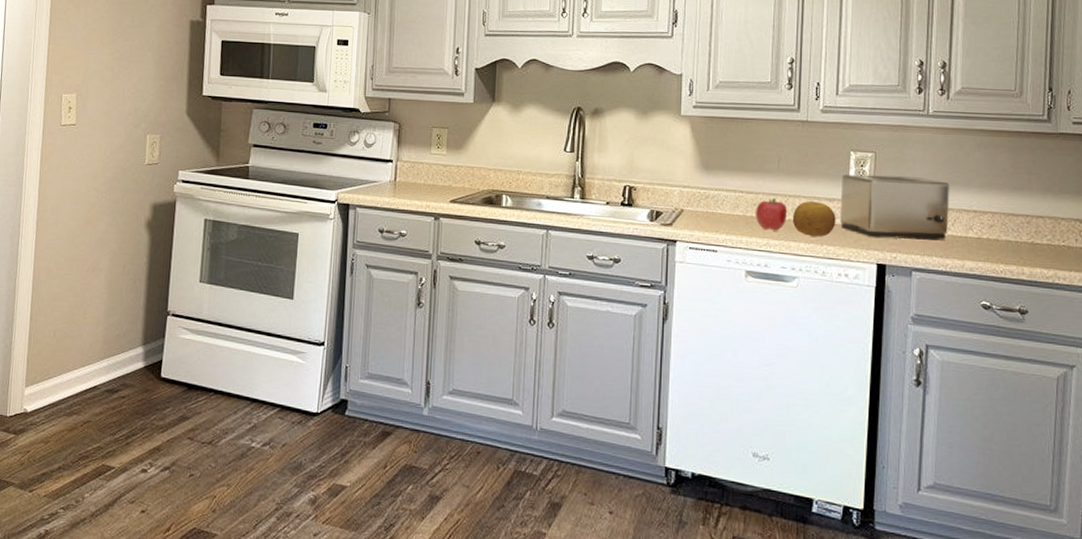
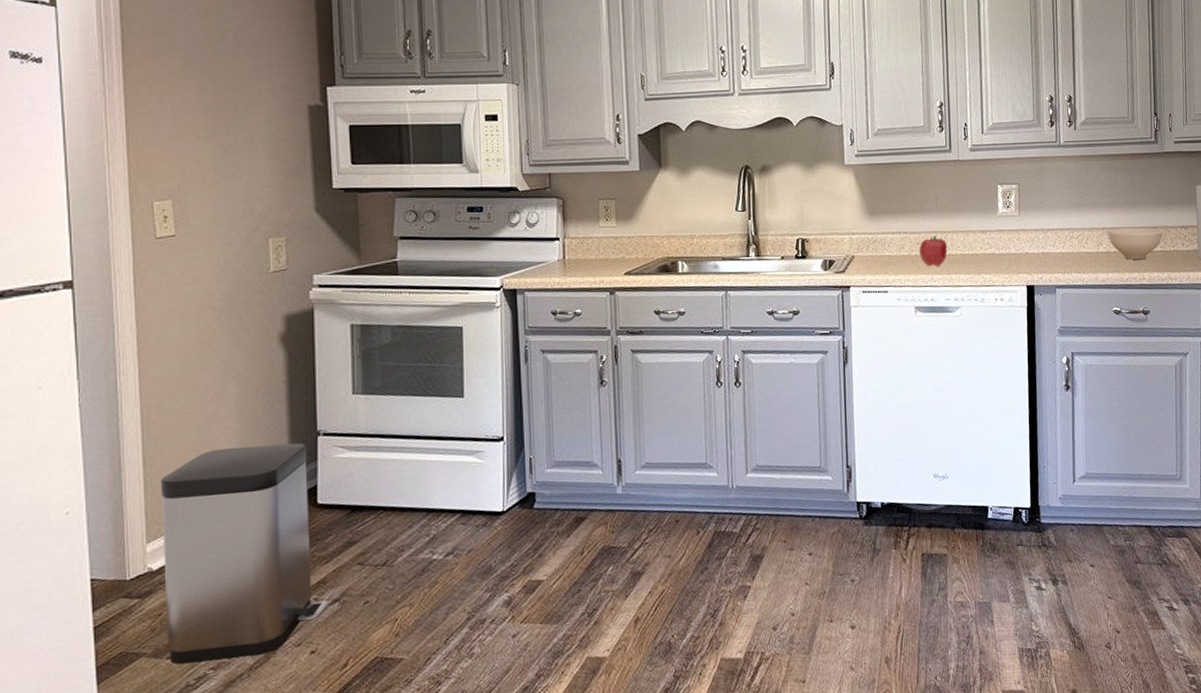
pedal bin: none [31,314,161,505] -> present [160,443,329,664]
fruit: present [792,201,836,237] -> none [952,235,990,268]
toaster: present [840,173,950,240] -> none [991,202,1083,263]
bowl: none [979,213,1053,252] -> present [1106,227,1164,260]

